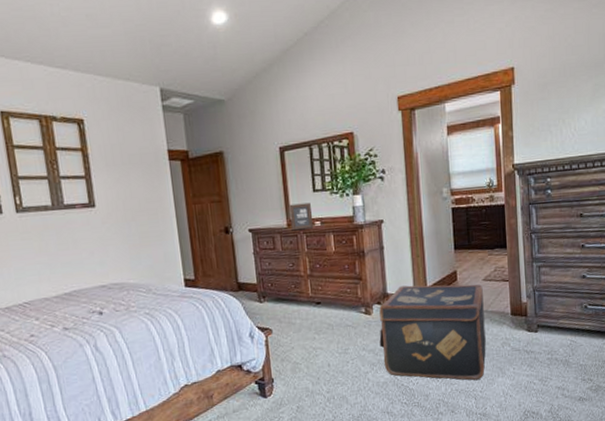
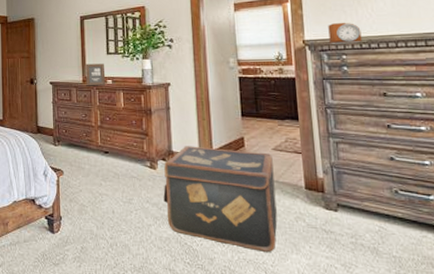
alarm clock: none [535,143,565,167] -> present [328,22,362,44]

